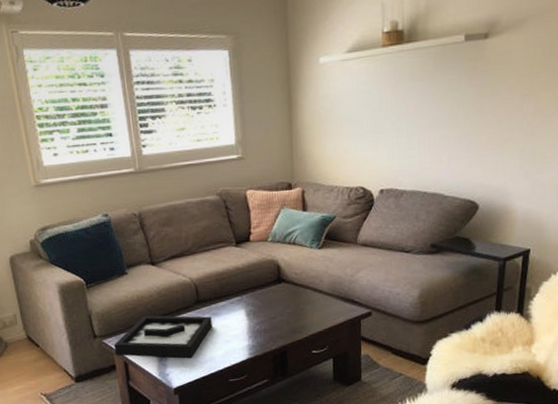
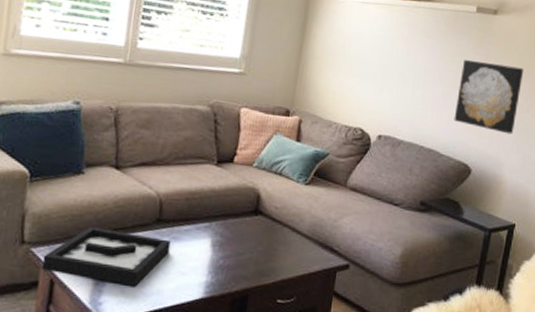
wall art: none [454,90,525,163] -> present [454,59,524,135]

